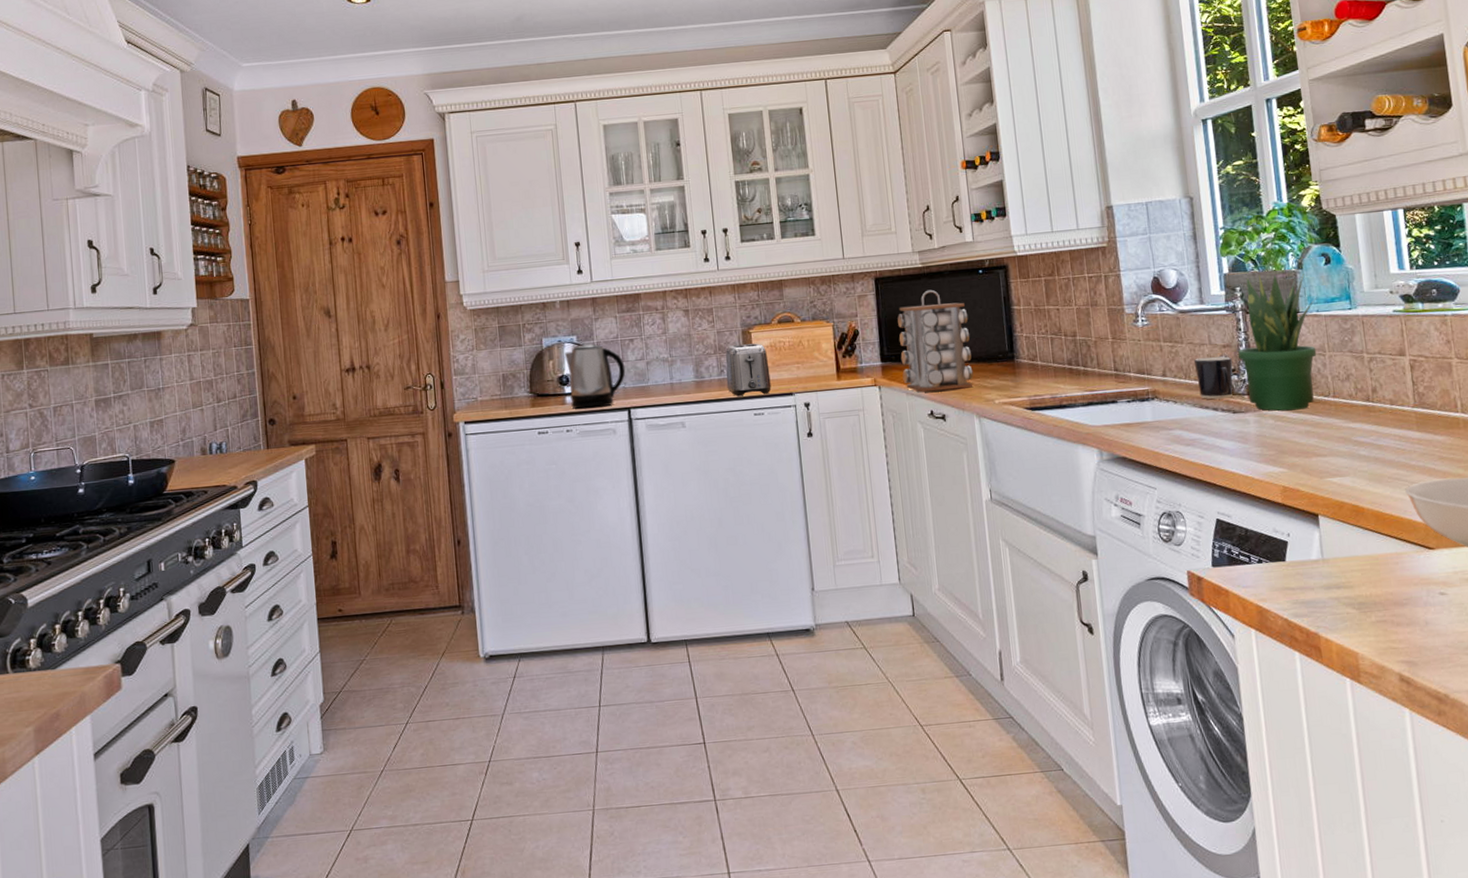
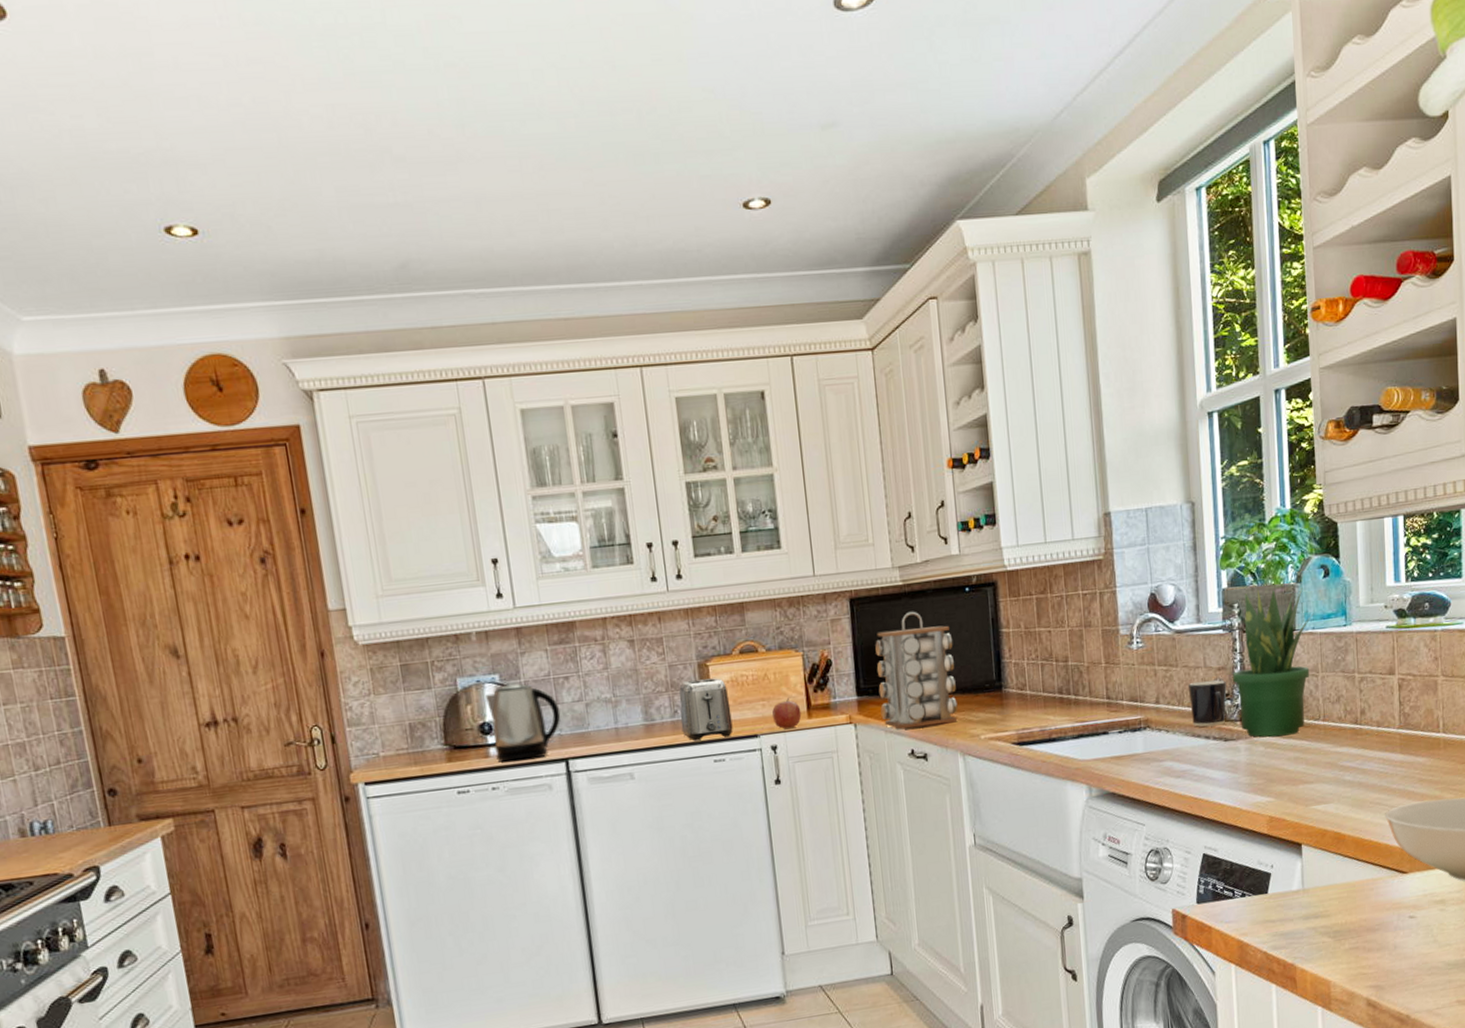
fruit: none [806,361,832,389] -> present [772,697,802,729]

